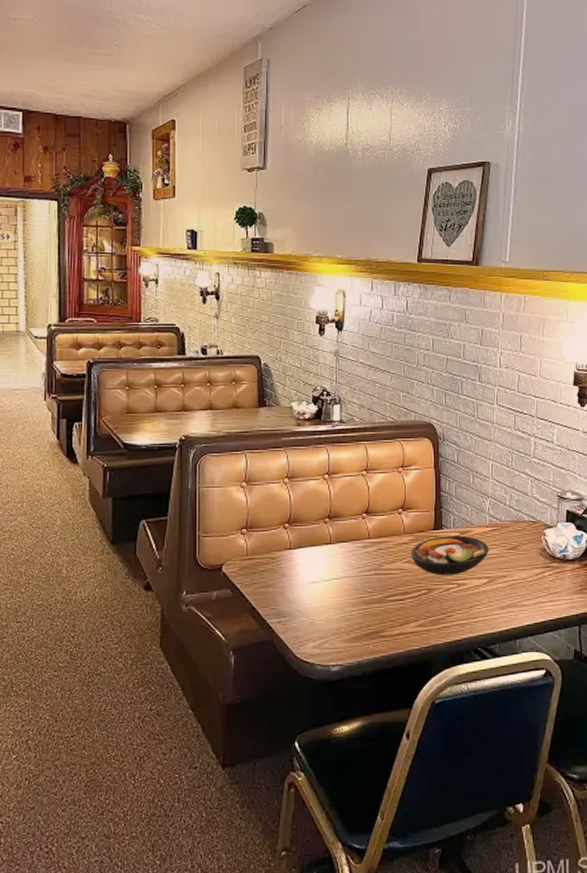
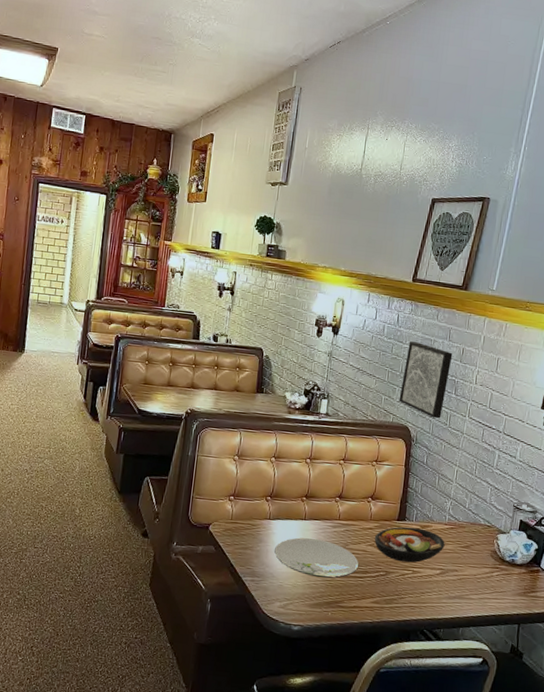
plate: none [300,563,398,607] -> present [274,537,359,578]
wall art: none [419,329,472,410] -> present [399,341,453,419]

